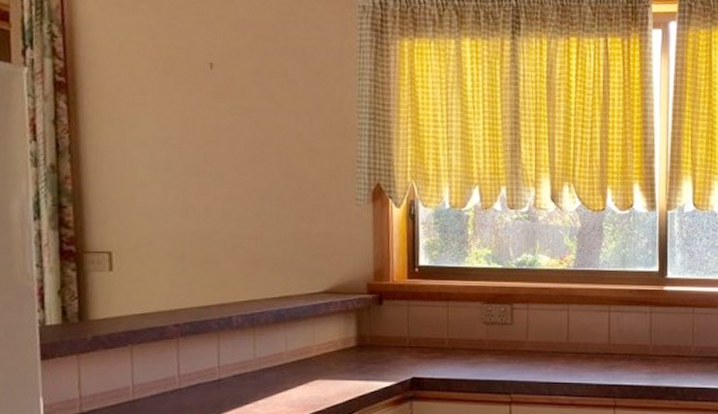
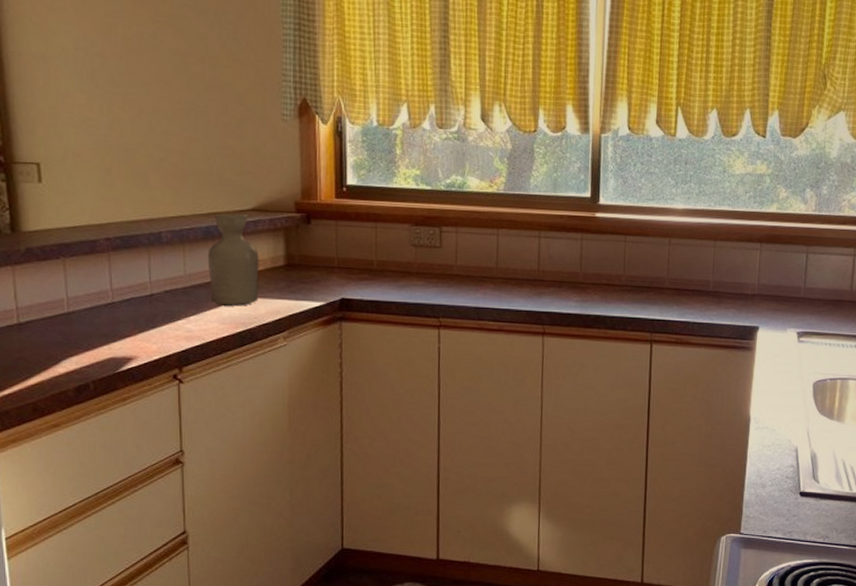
ceramic jug: none [277,297,330,388] -> present [207,214,259,306]

